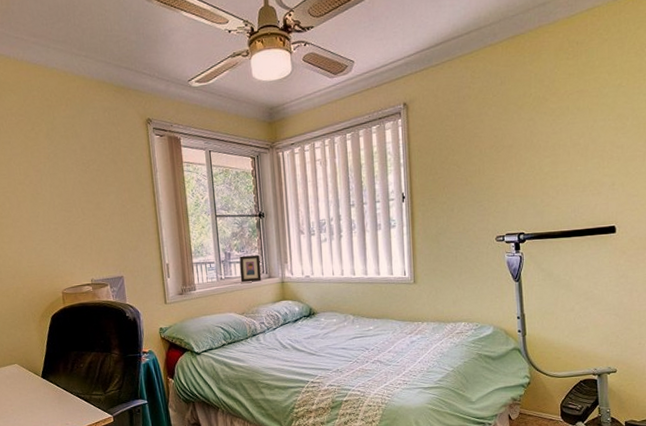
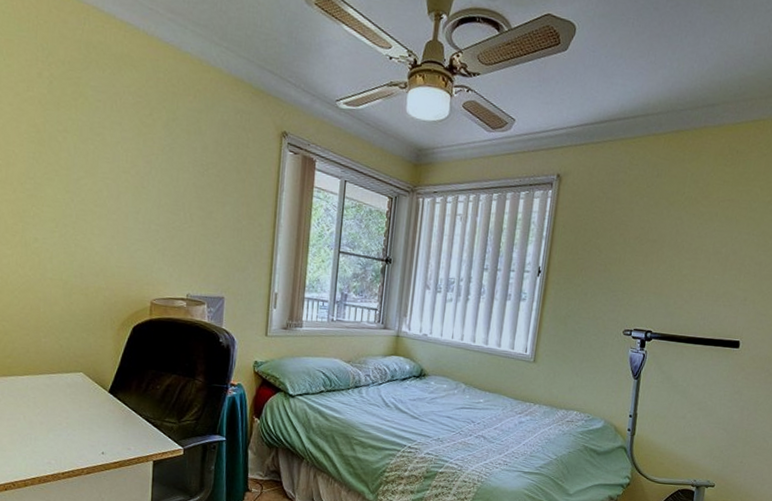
picture frame: present [239,254,262,283] -> none [353,299,379,331]

